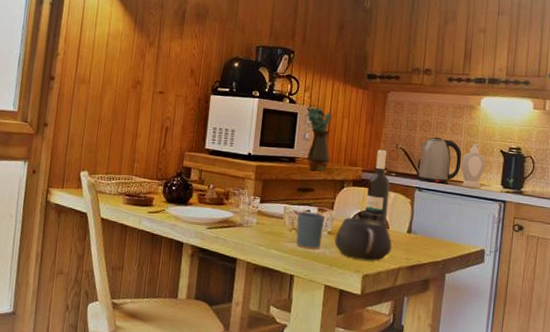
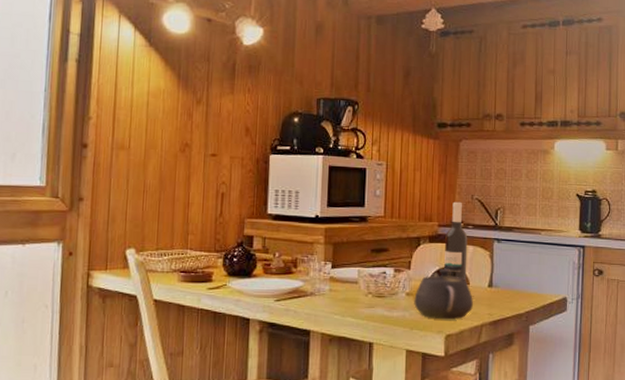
mug: present [296,212,325,250] -> none [373,275,402,314]
vase: present [306,102,332,172] -> none [375,156,404,230]
kettle: present [418,137,462,184] -> none [495,185,539,233]
soap bottle: present [461,143,486,189] -> none [539,189,563,235]

